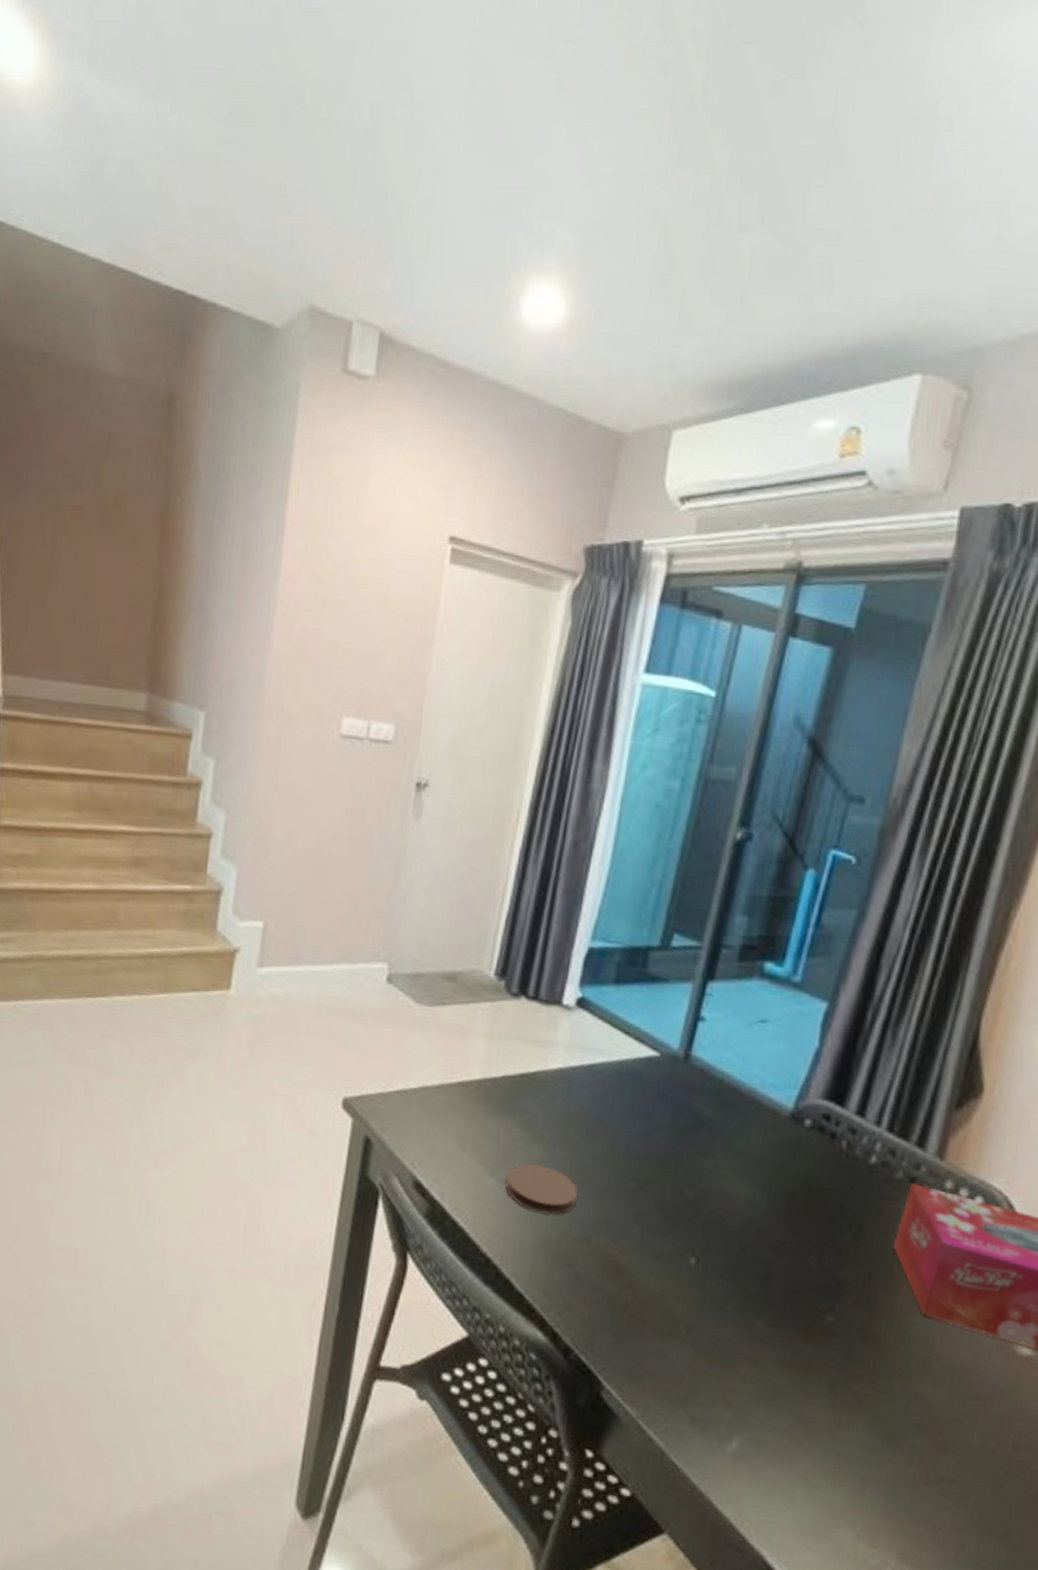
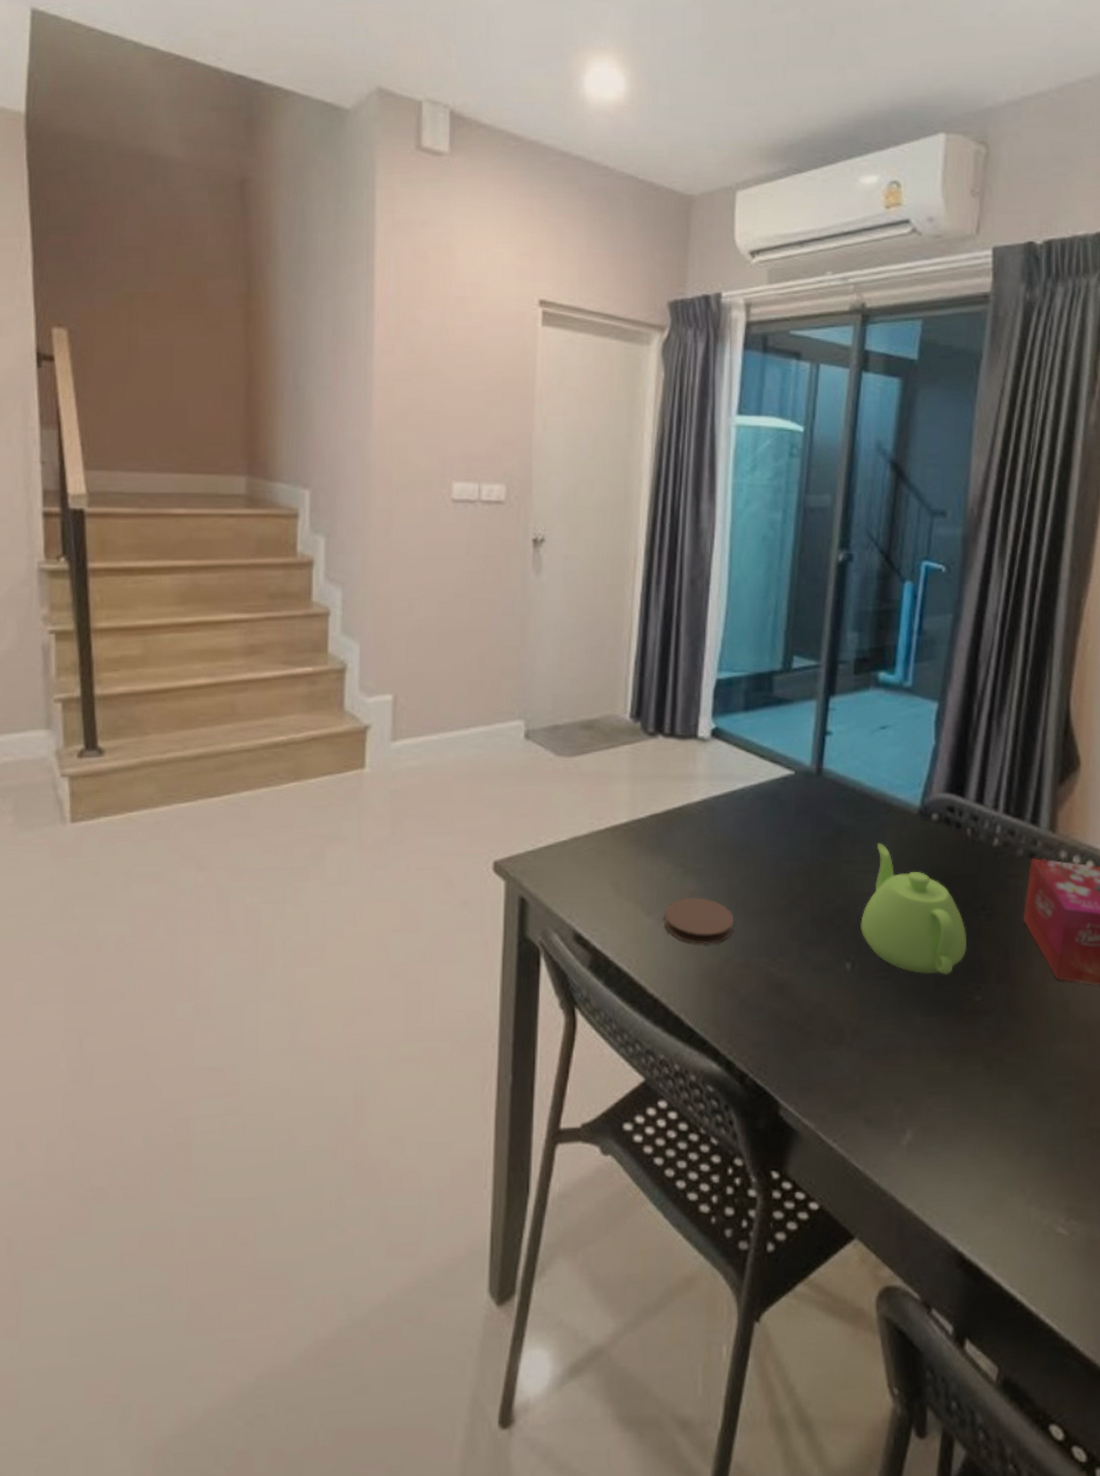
teapot: none [711,1140,827,1288] -> present [860,843,967,974]

